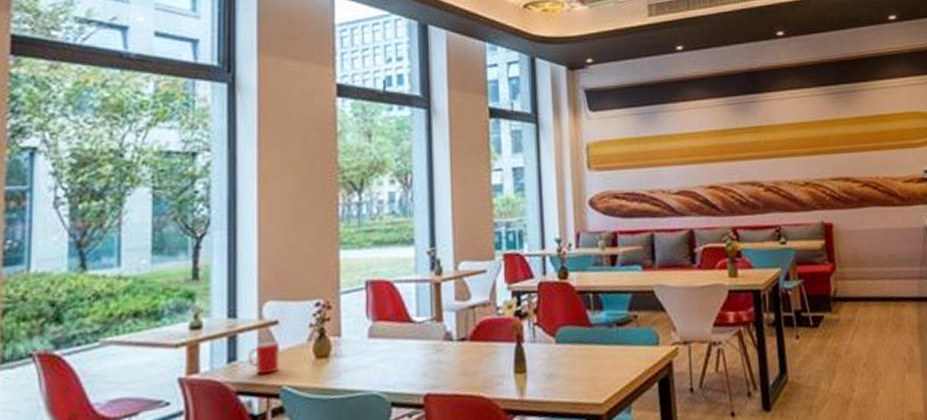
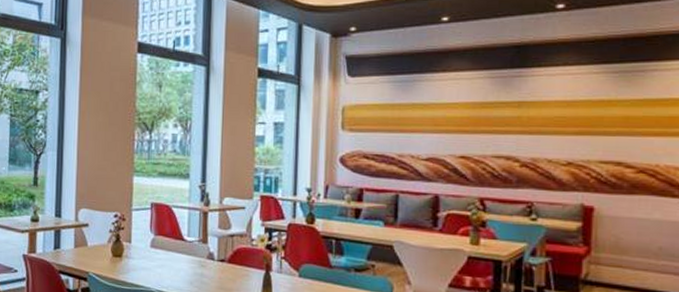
cup: present [248,342,280,375] -> none [67,239,89,263]

